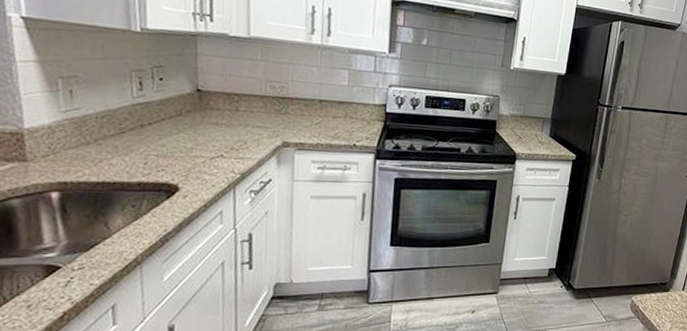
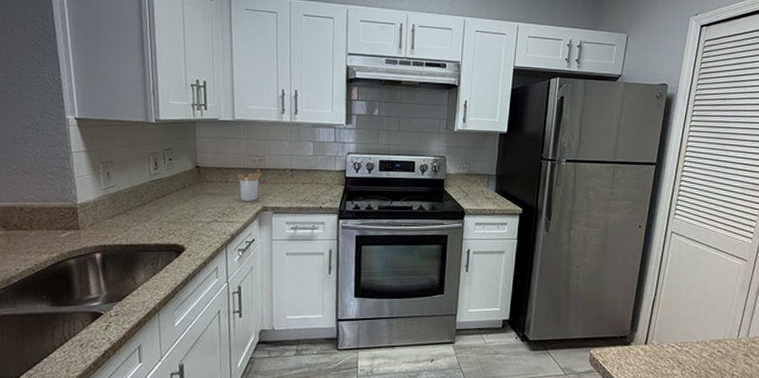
utensil holder: none [250,98,284,136] -> present [236,170,262,202]

